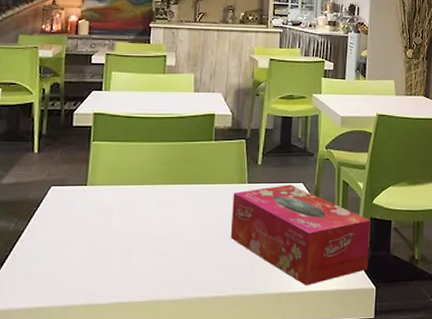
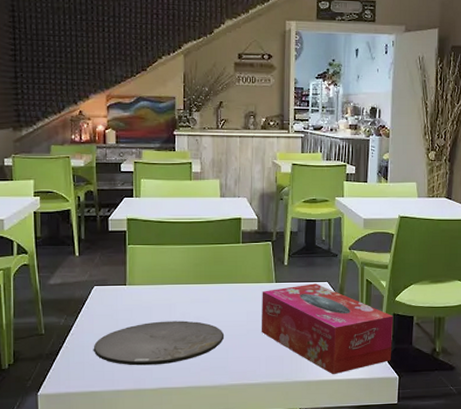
plate: none [43,225,191,277] -> present [93,320,225,366]

